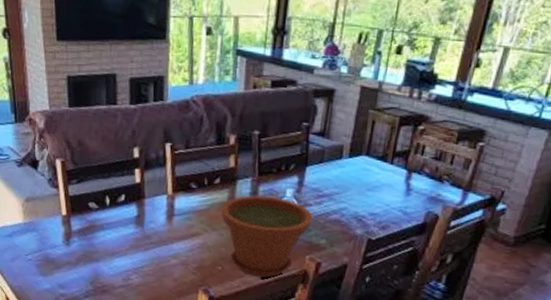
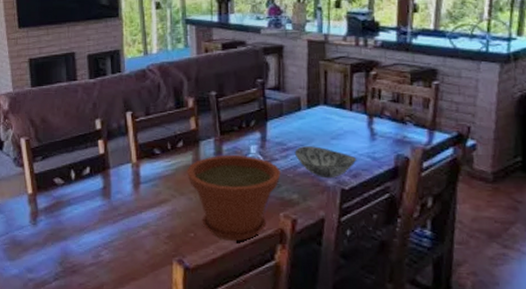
decorative bowl: none [329,194,389,228] -> present [294,146,357,179]

